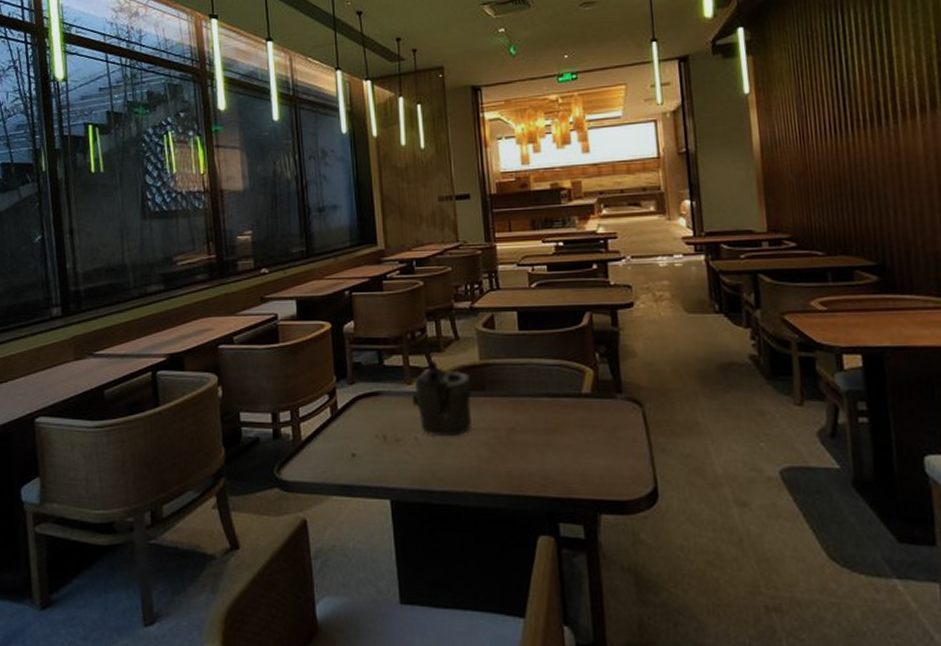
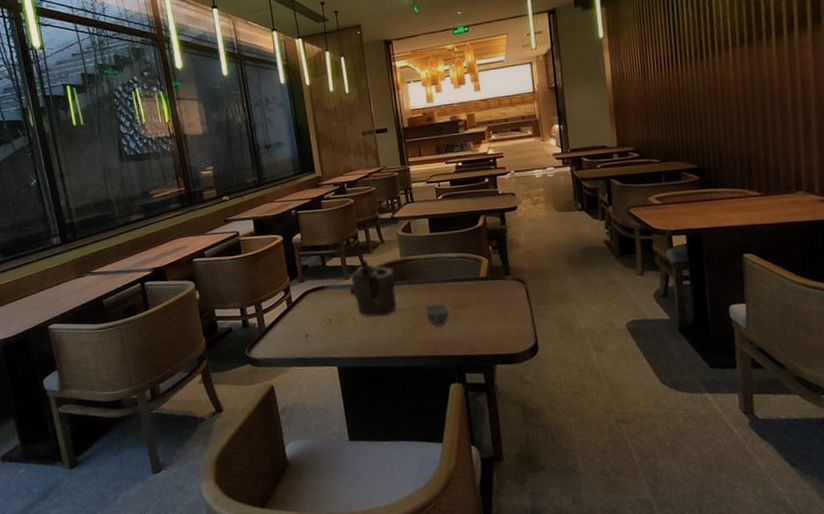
teacup: none [507,425,542,456] -> present [424,303,451,327]

